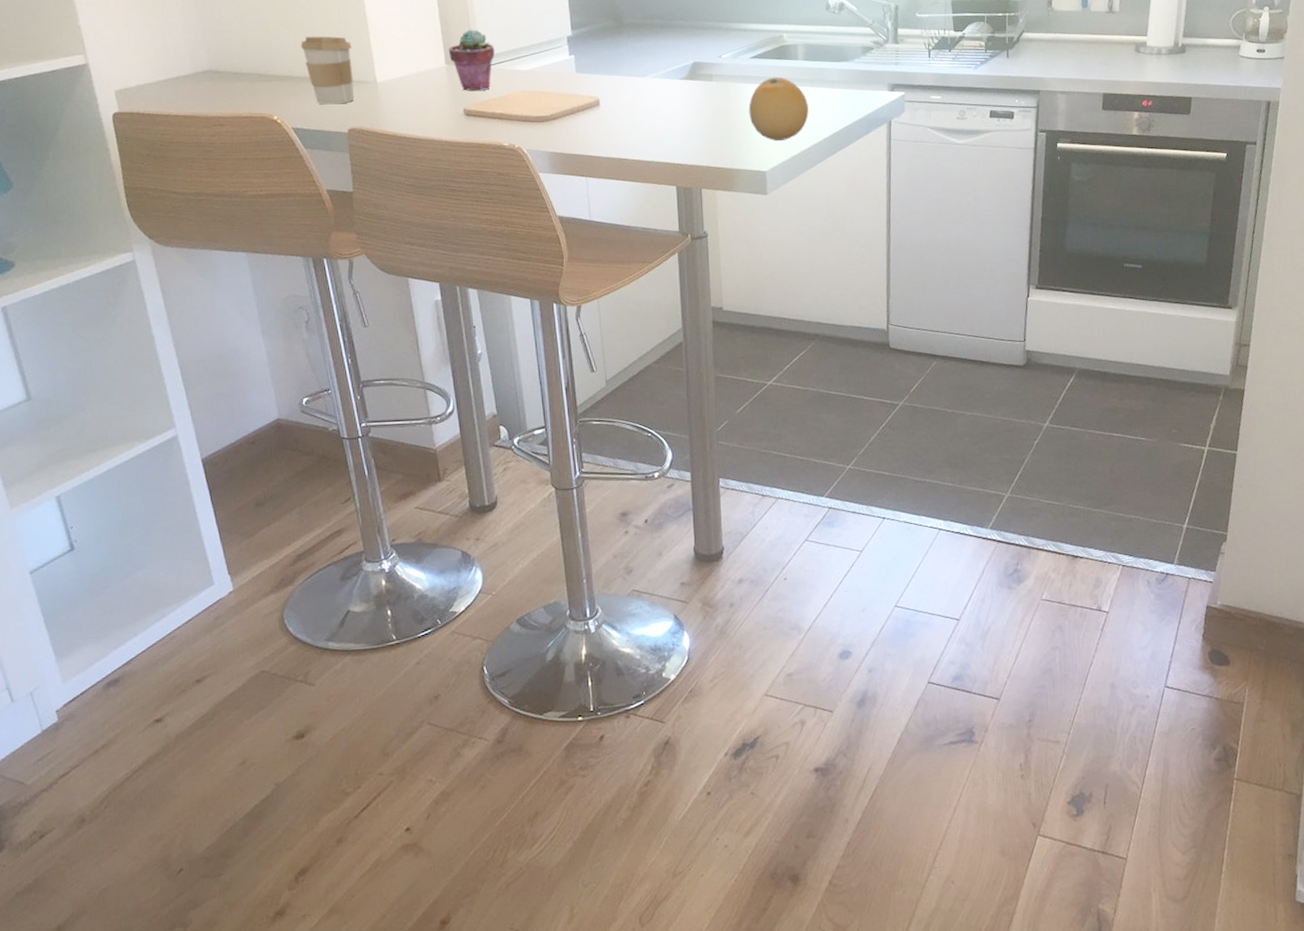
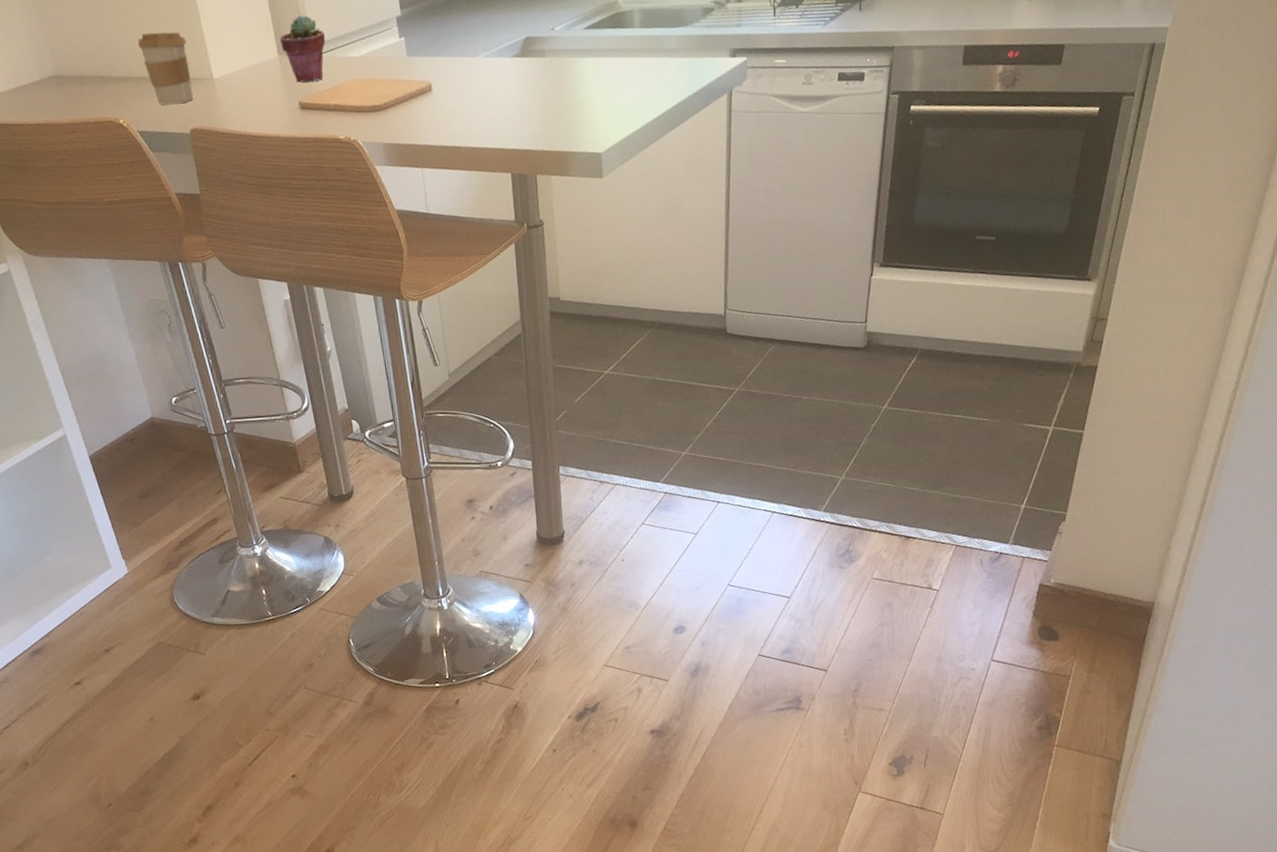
fruit: present [748,77,809,141] -> none [583,48,645,119]

